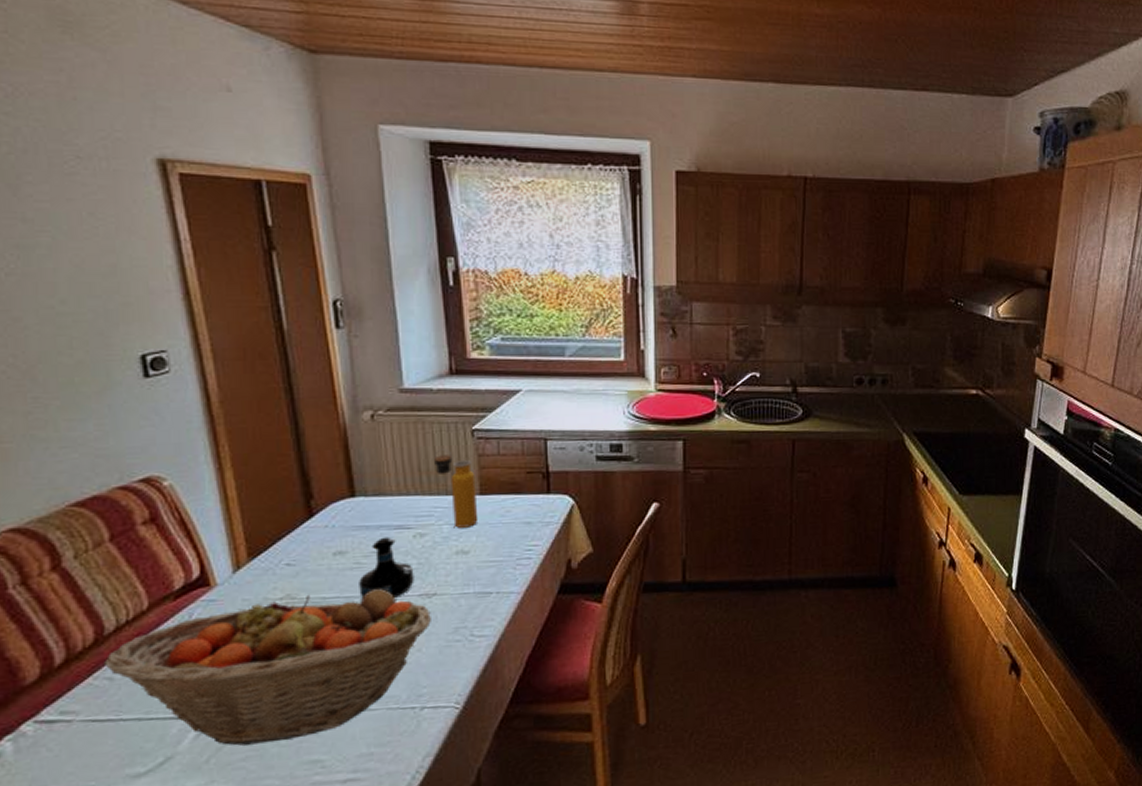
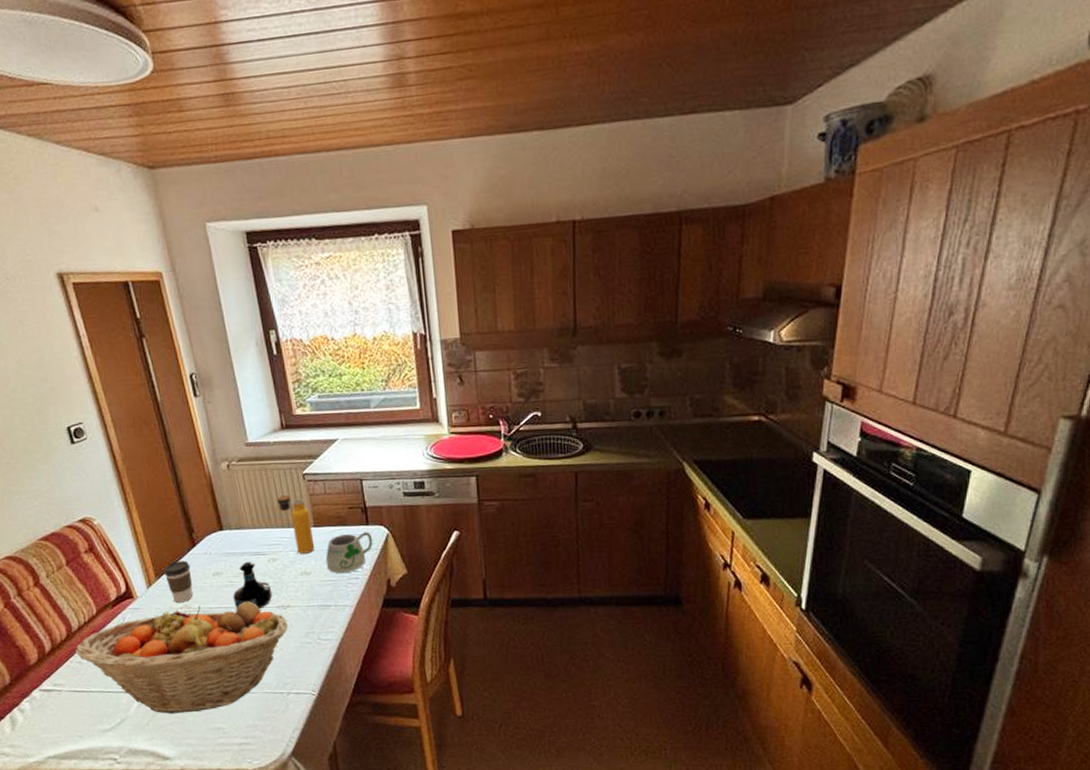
coffee cup: none [262,535,302,593] -> present [164,560,194,604]
mug: none [491,502,554,553] -> present [325,532,373,574]

